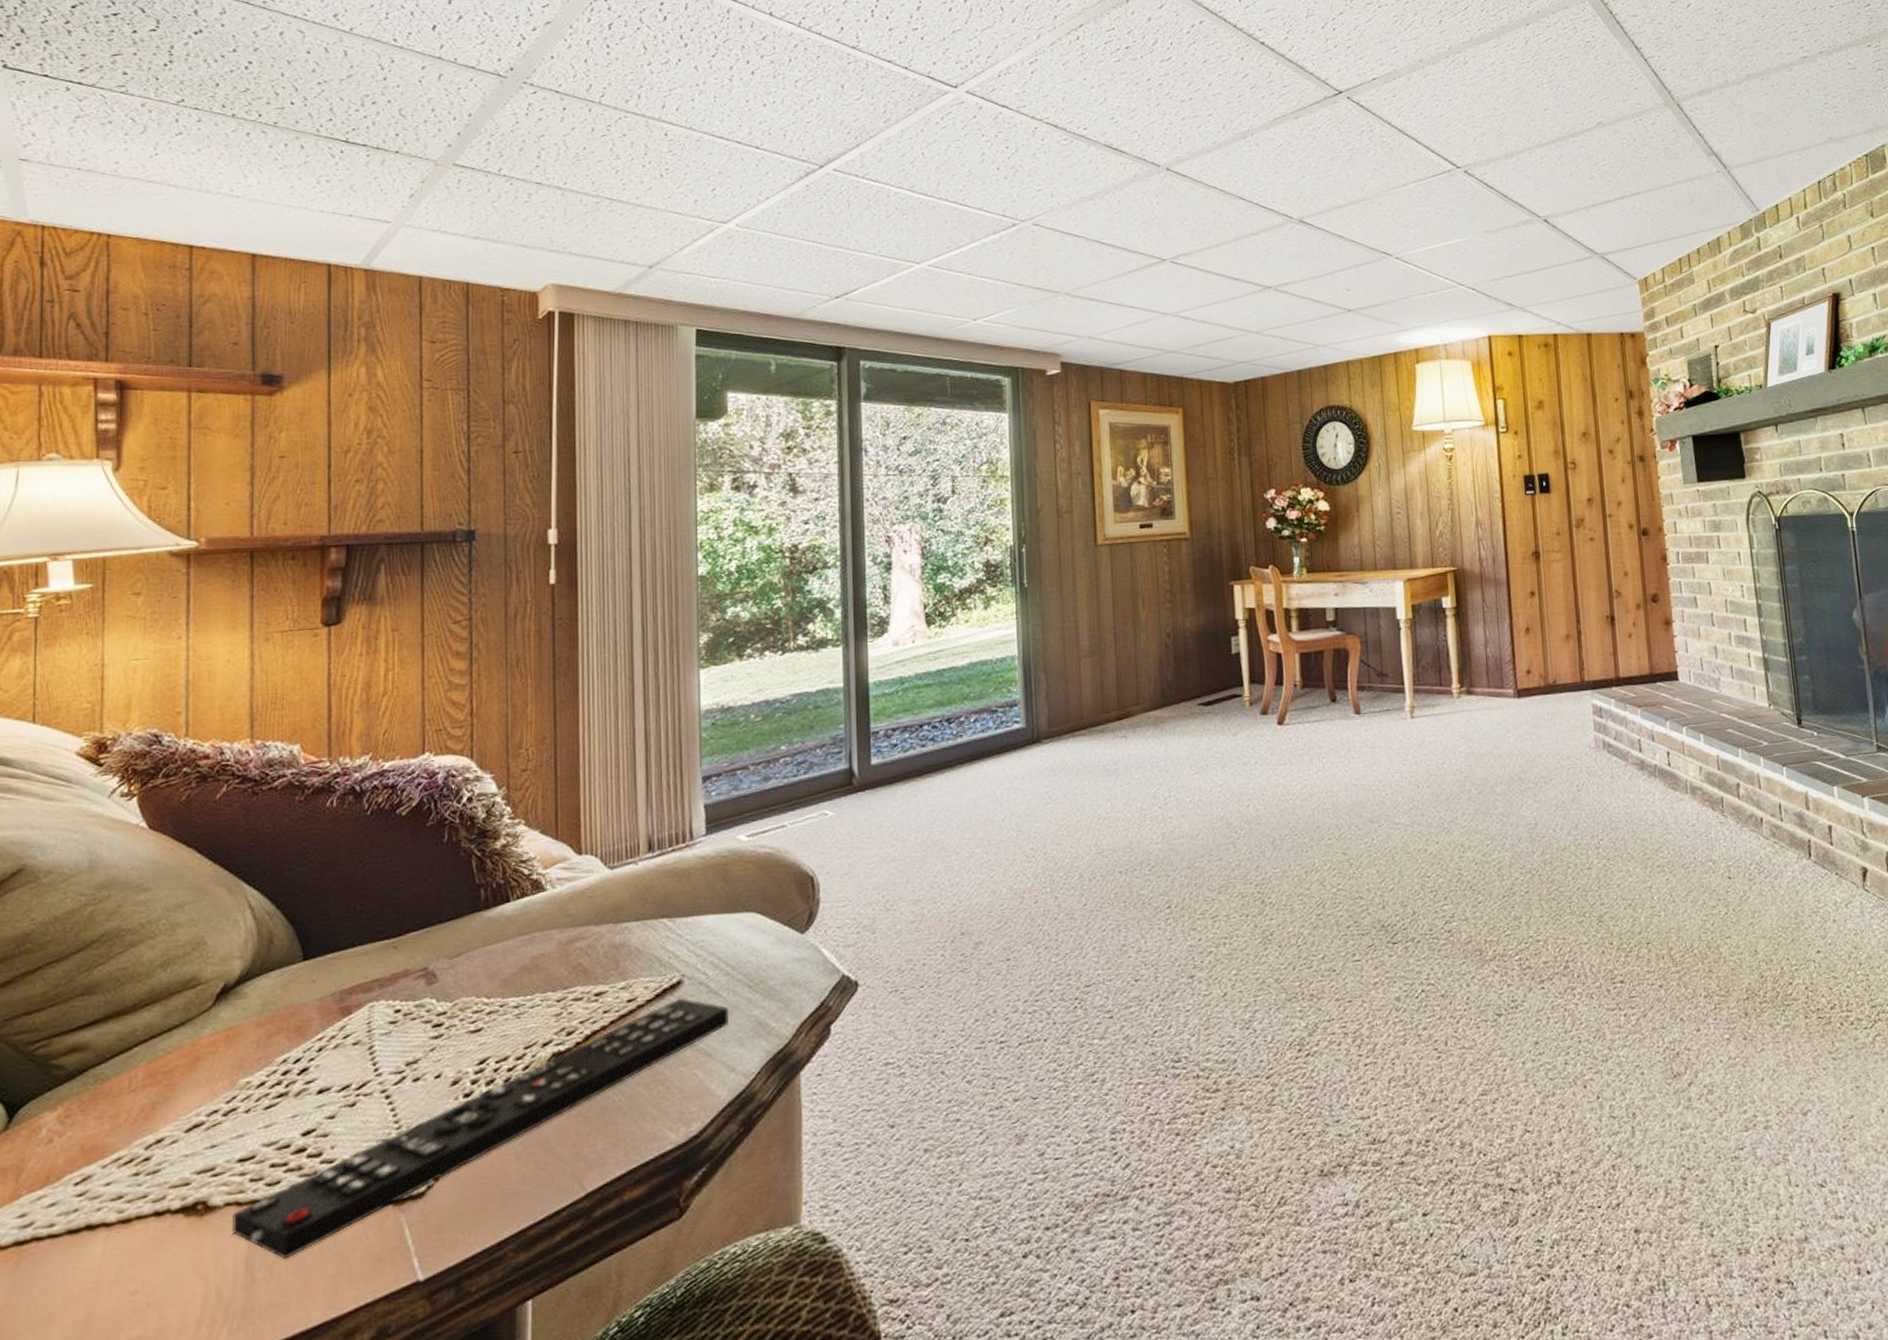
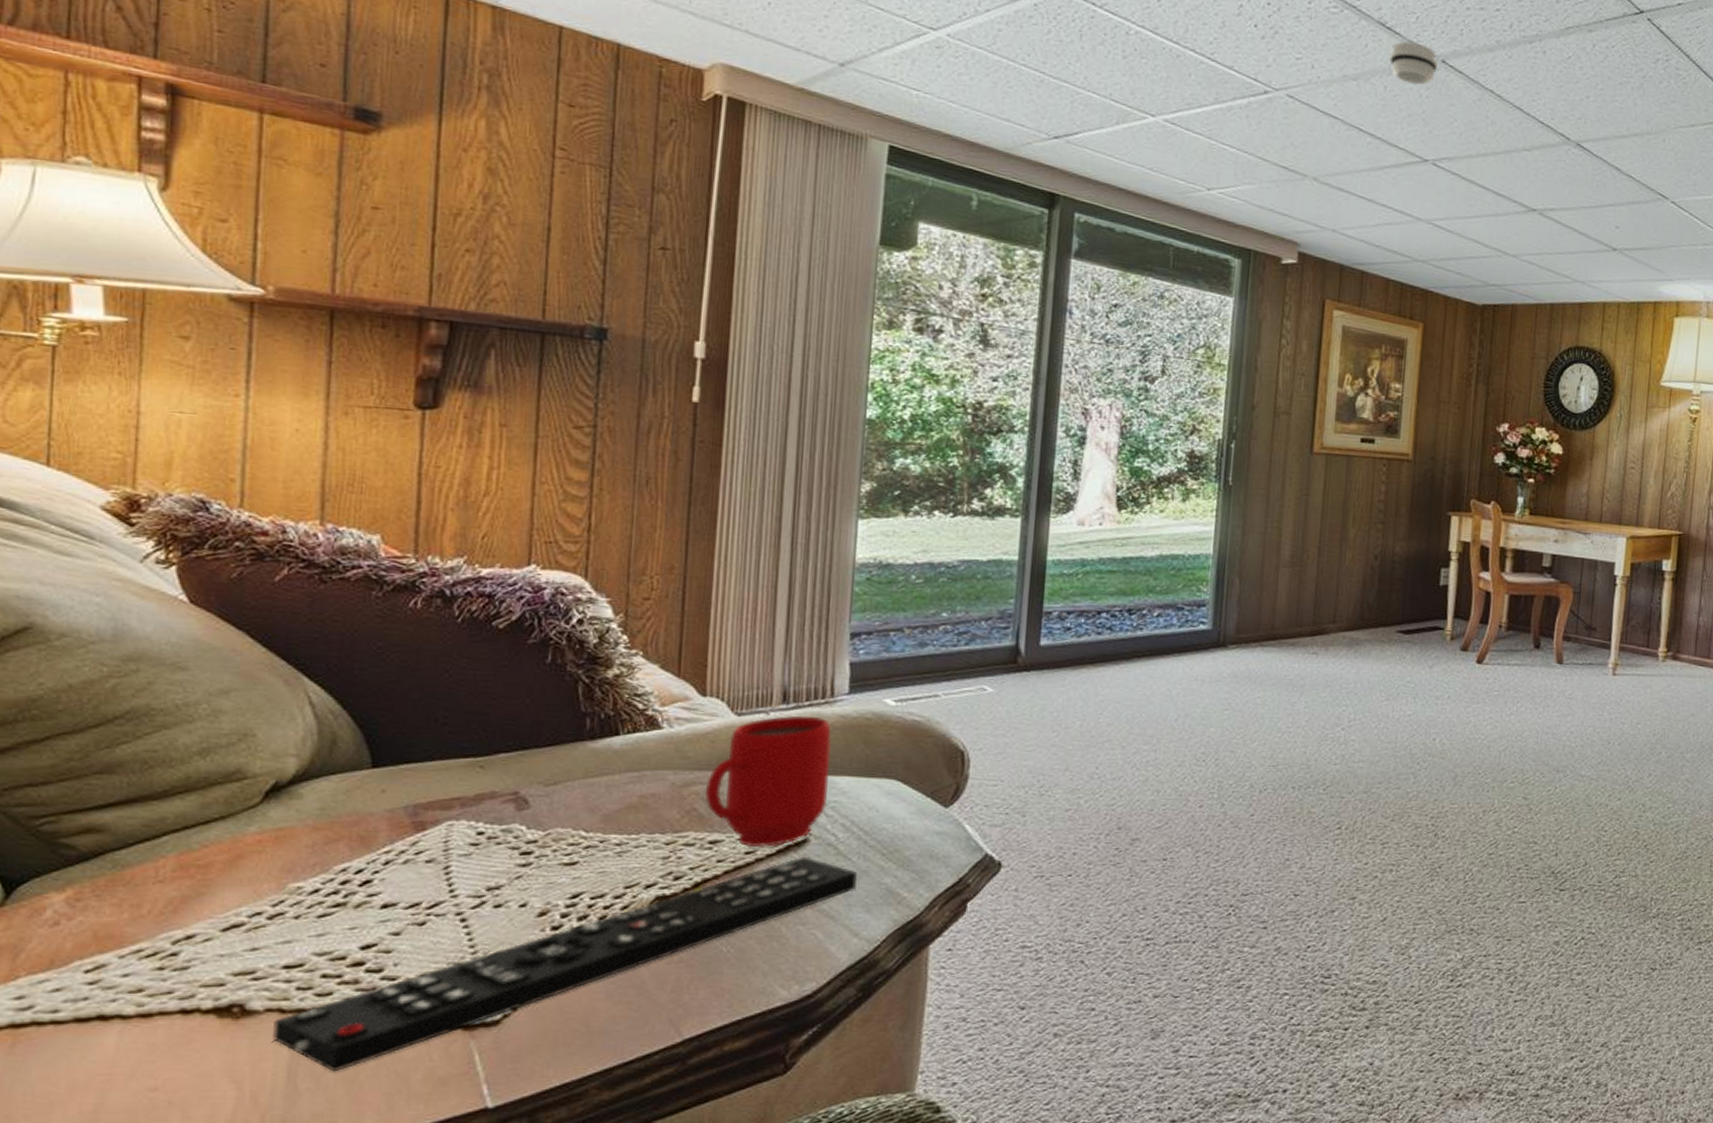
mug: none [589,861,696,995] -> present [705,715,832,848]
smoke detector: none [1119,157,1163,194] -> present [1389,41,1438,86]

